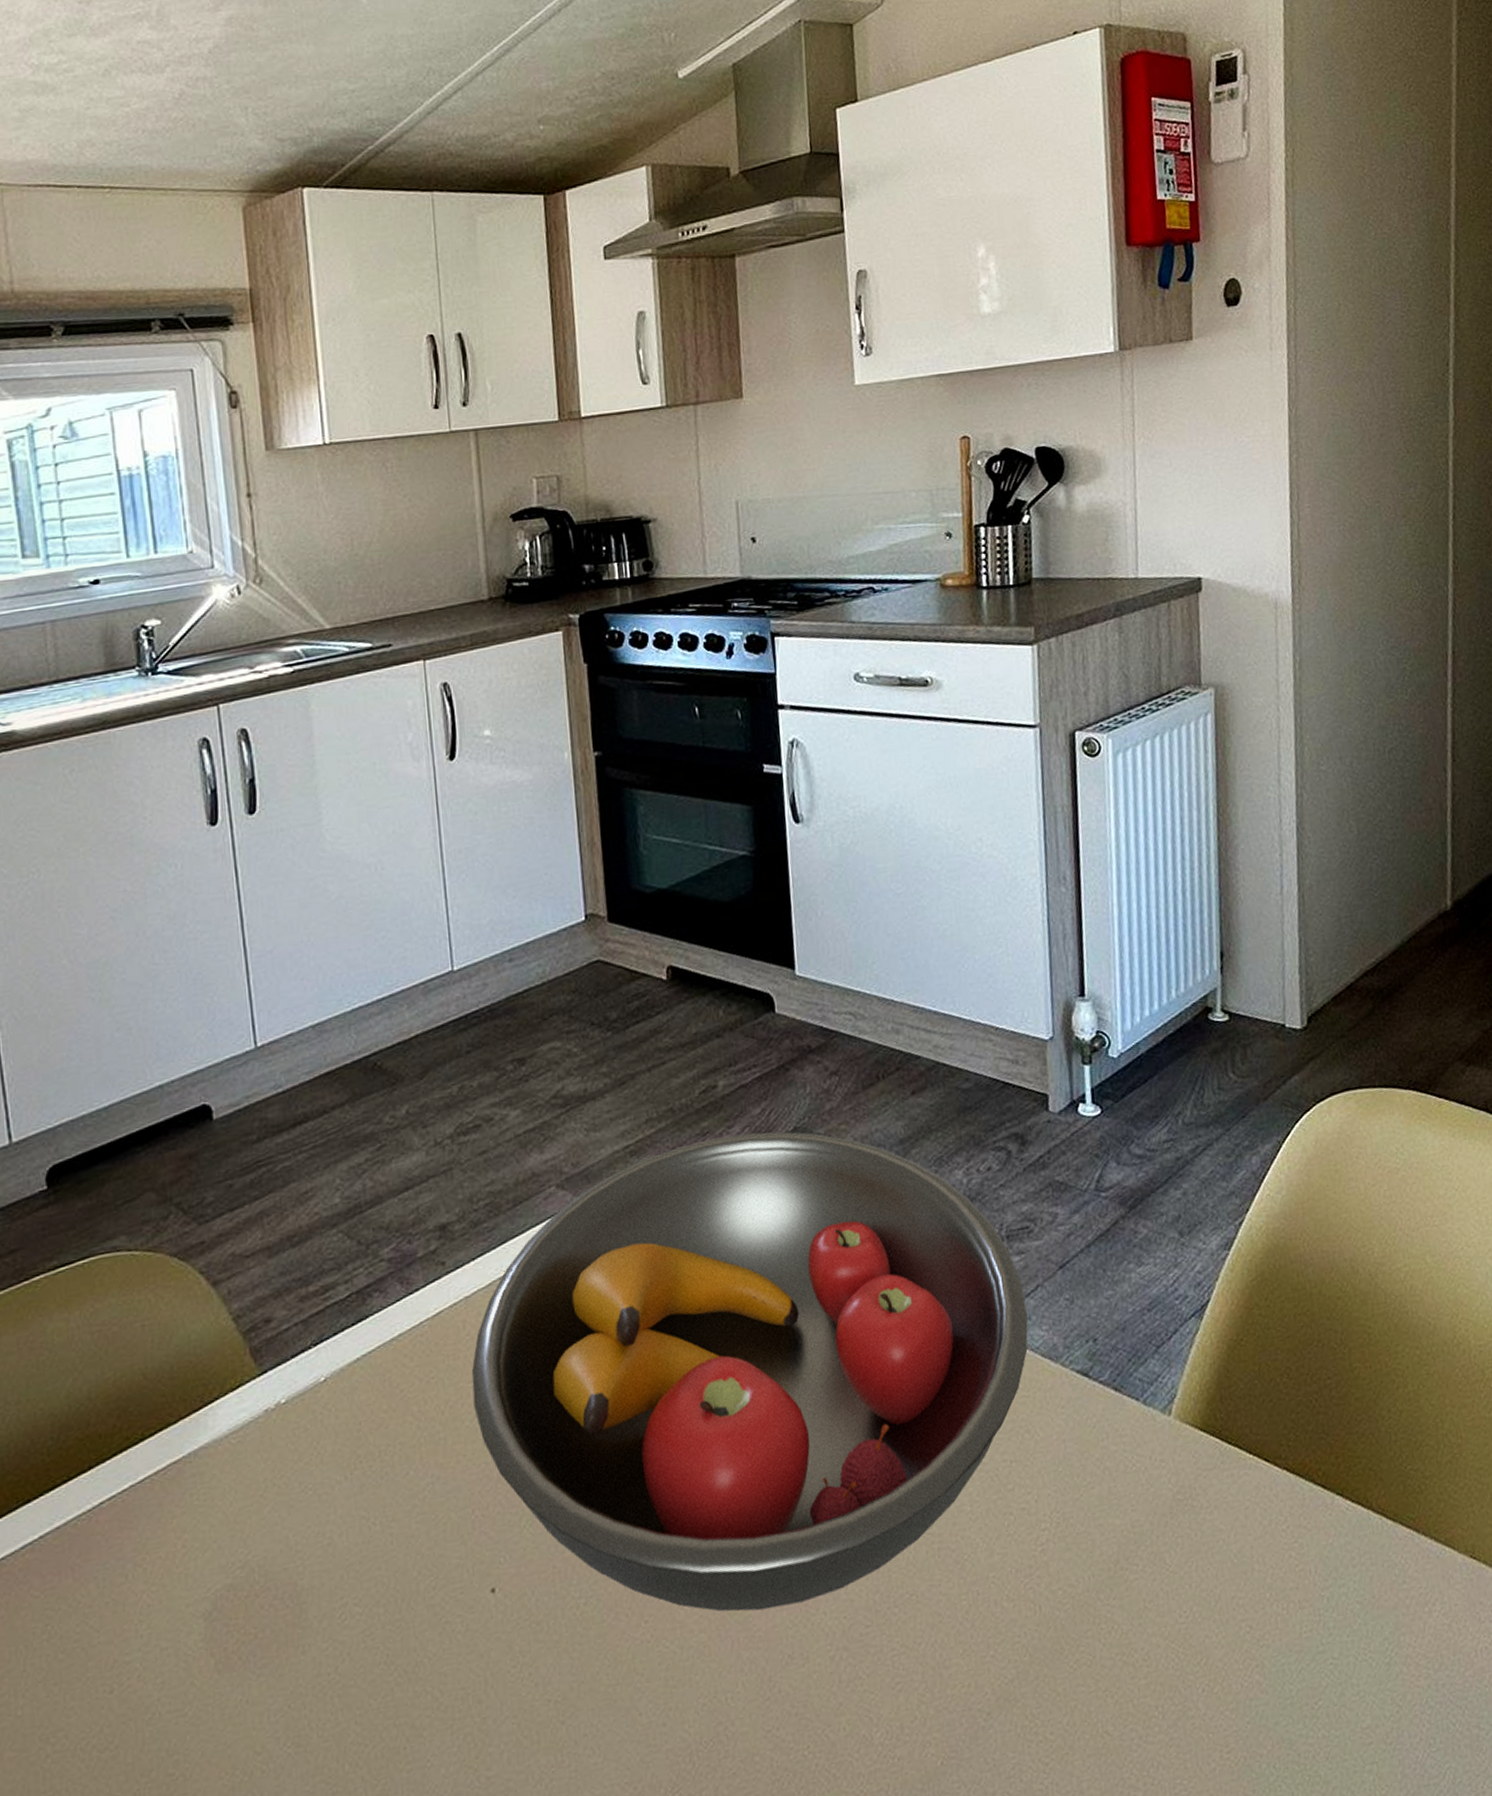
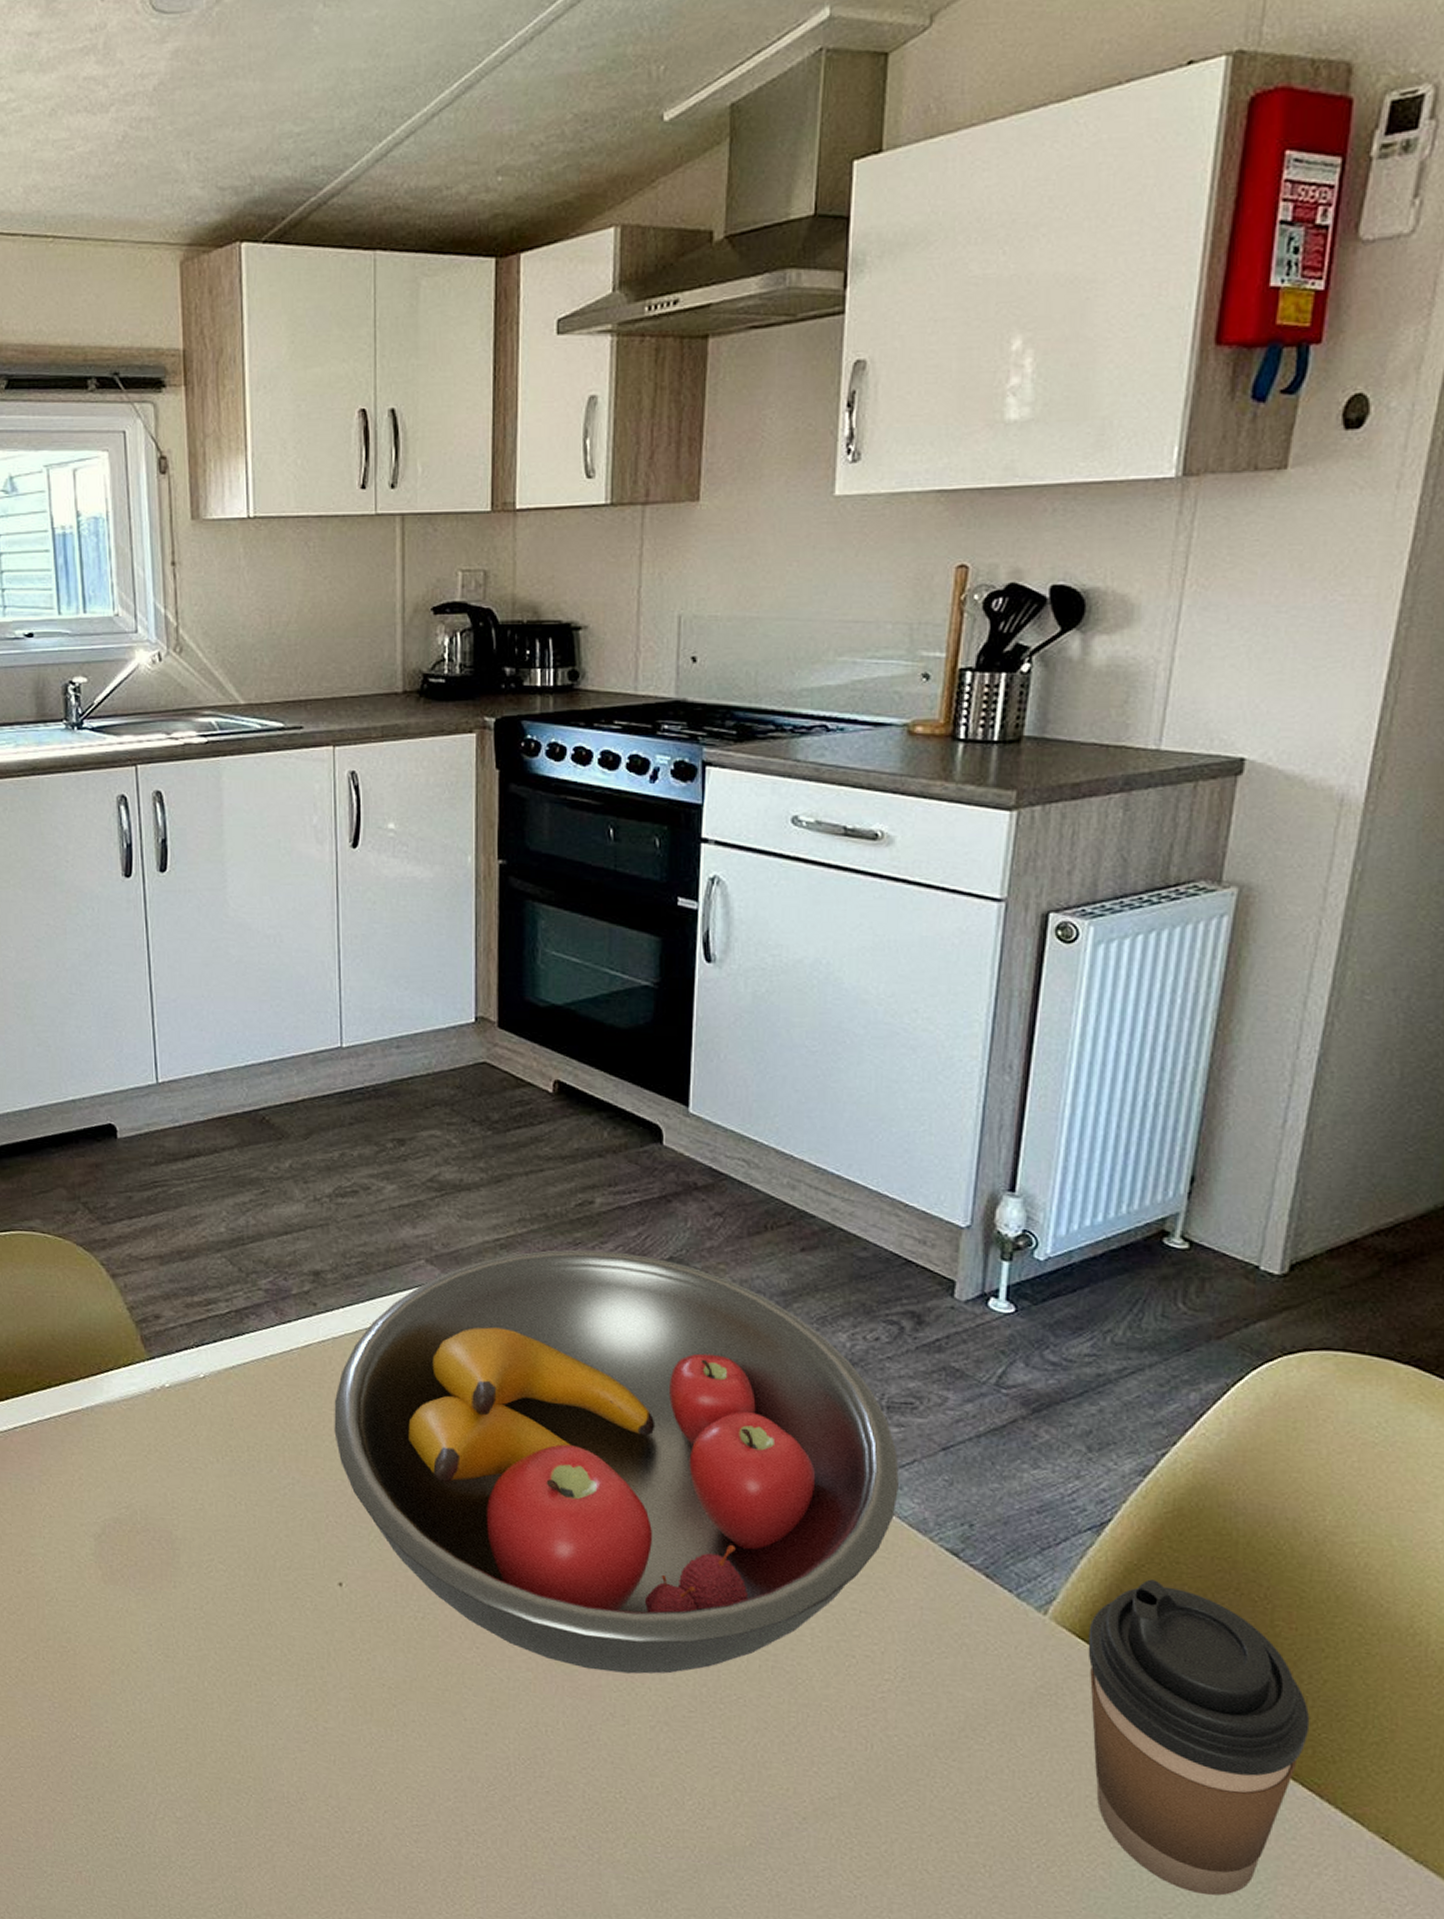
coffee cup: none [1208,1351,1398,1670] -> present [1088,1579,1310,1896]

